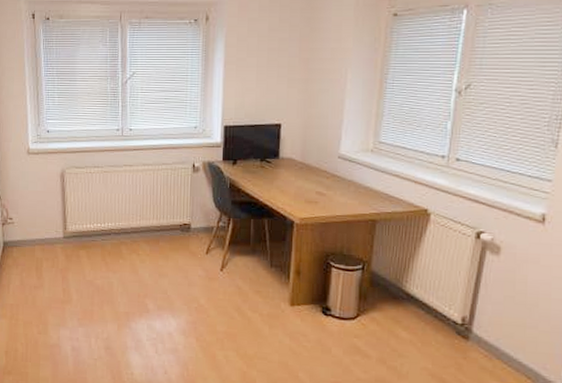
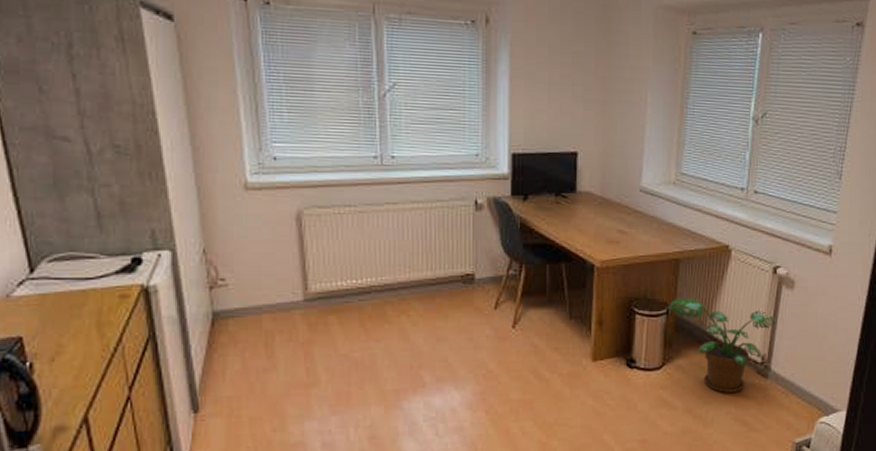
potted plant: none [363,255,479,350] -> present [668,297,776,393]

